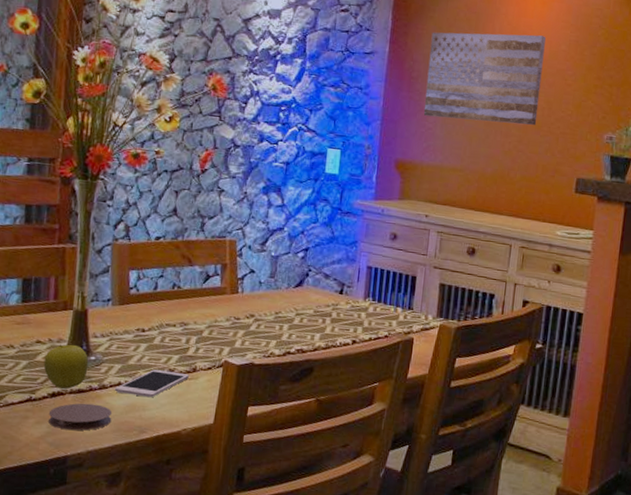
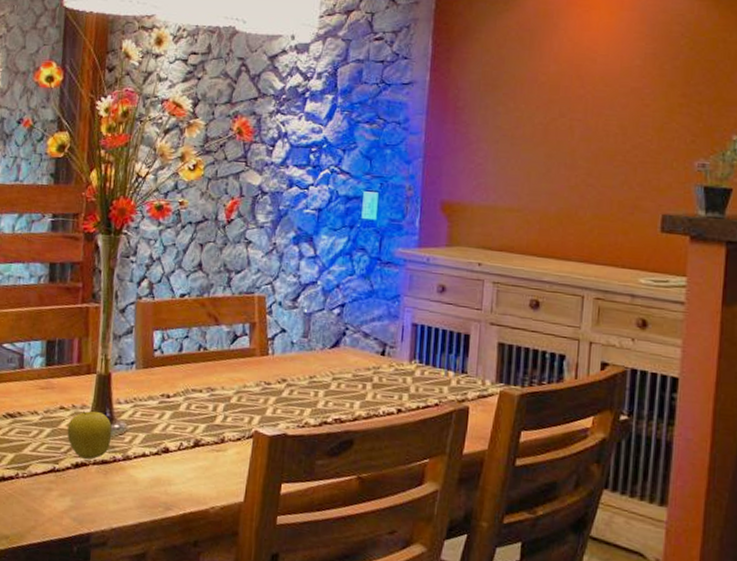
coaster: present [48,403,112,431] -> none [72,475,136,506]
cell phone: present [114,369,189,398] -> none [138,439,217,471]
wall art: present [423,32,546,125] -> none [472,50,615,155]

